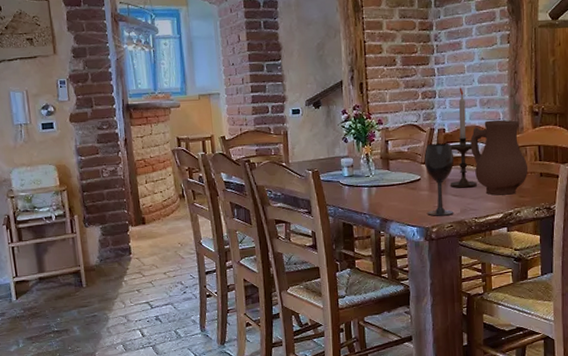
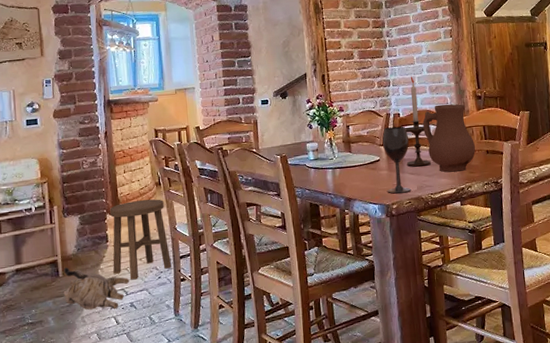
cat: none [87,278,155,321] -> present [63,267,130,310]
stool: none [131,212,198,294] -> present [109,199,172,280]

